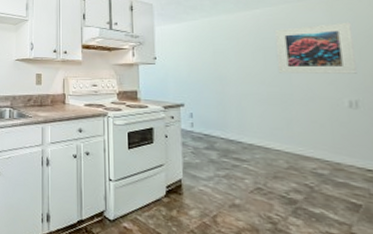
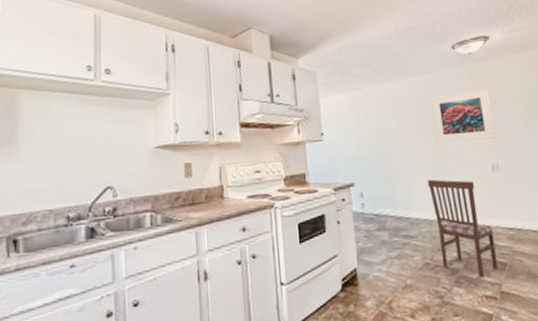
dining chair: none [265,108,349,214] -> present [427,179,498,277]

